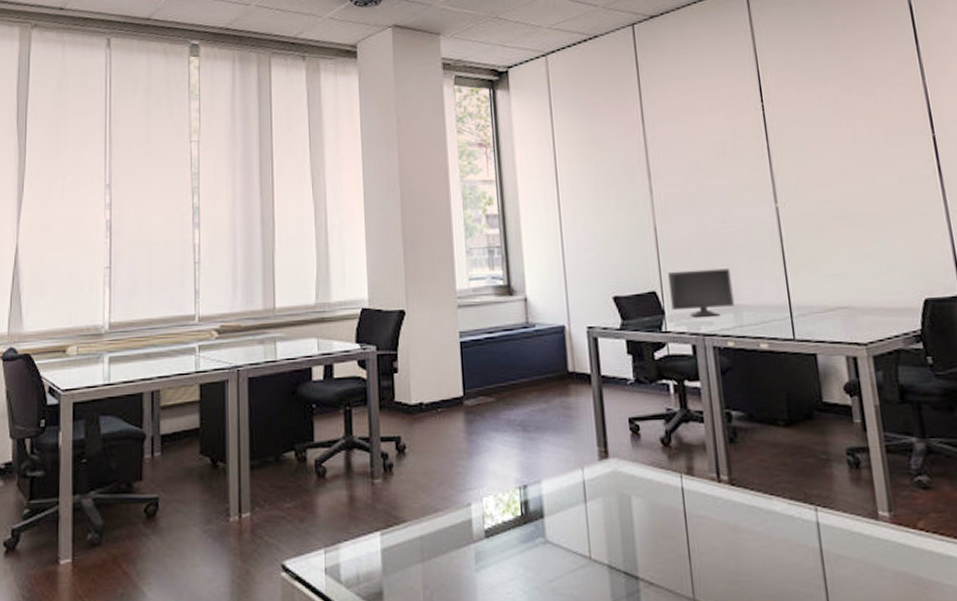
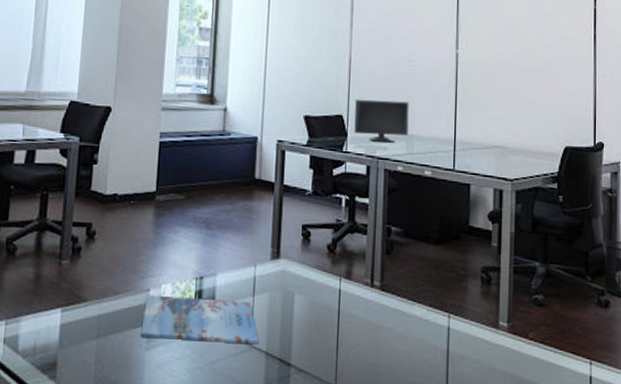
magazine: none [467,509,599,558] -> present [140,295,259,345]

